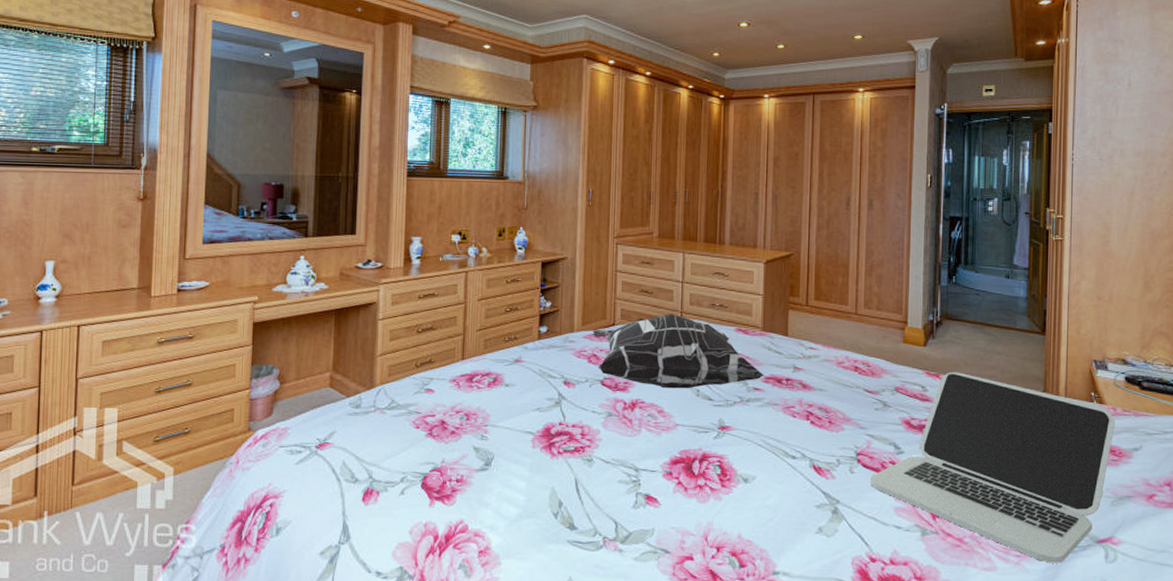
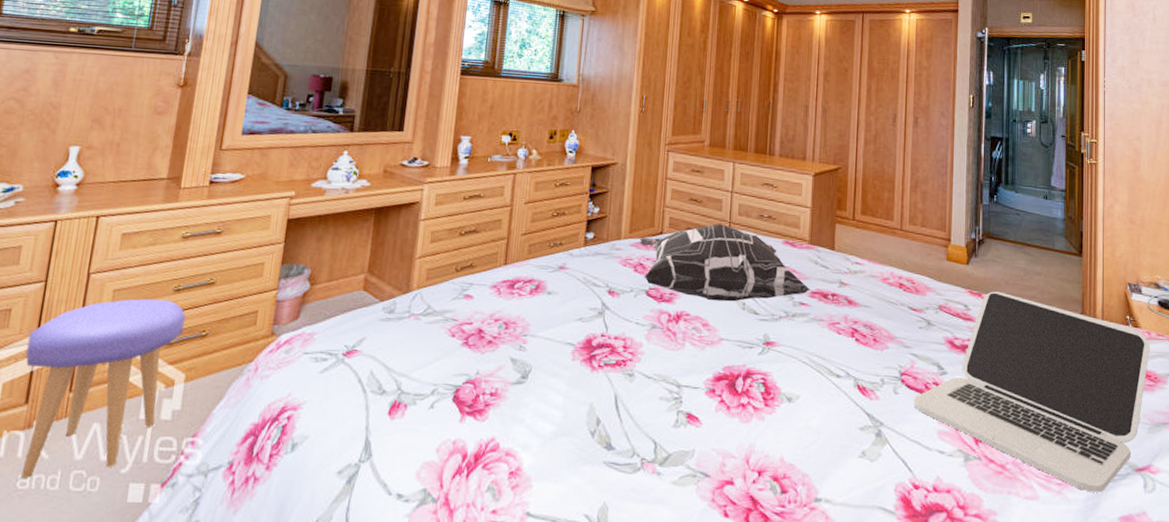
stool: none [29,400,168,562] -> present [21,298,186,478]

